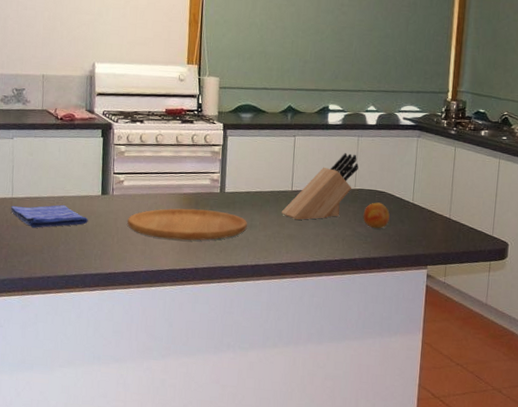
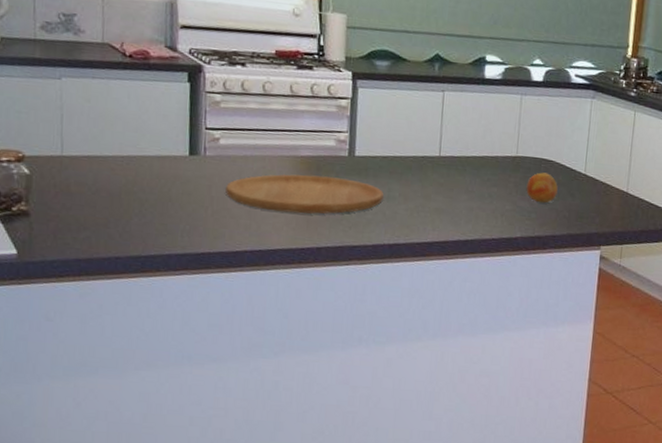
dish towel: present [11,204,88,228] -> none [60,166,172,196]
knife block: present [281,153,359,220] -> none [426,113,522,192]

